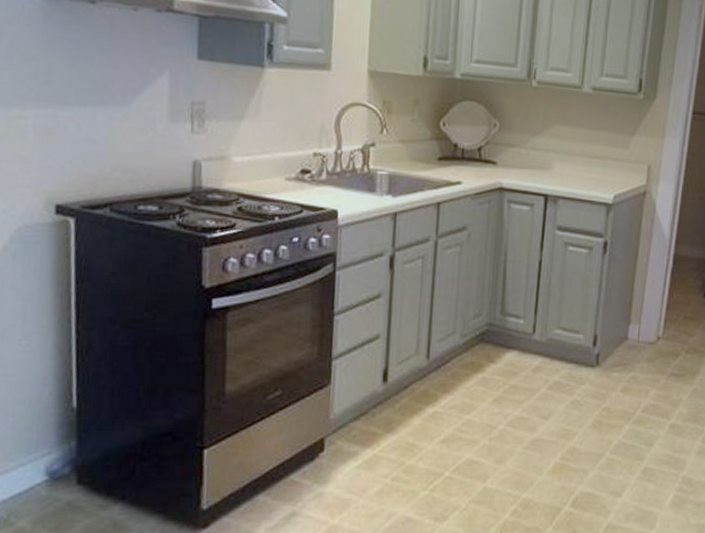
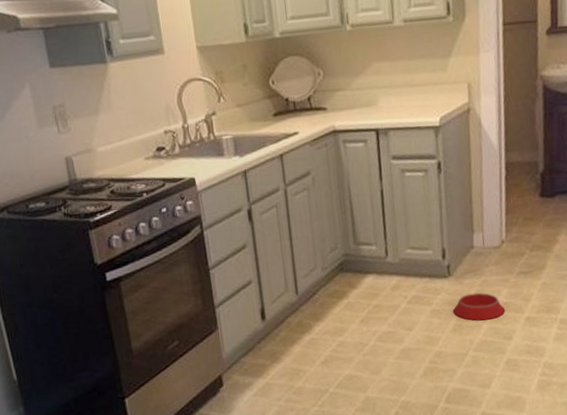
pet bowl: none [595,389,651,421] -> present [453,292,506,321]

